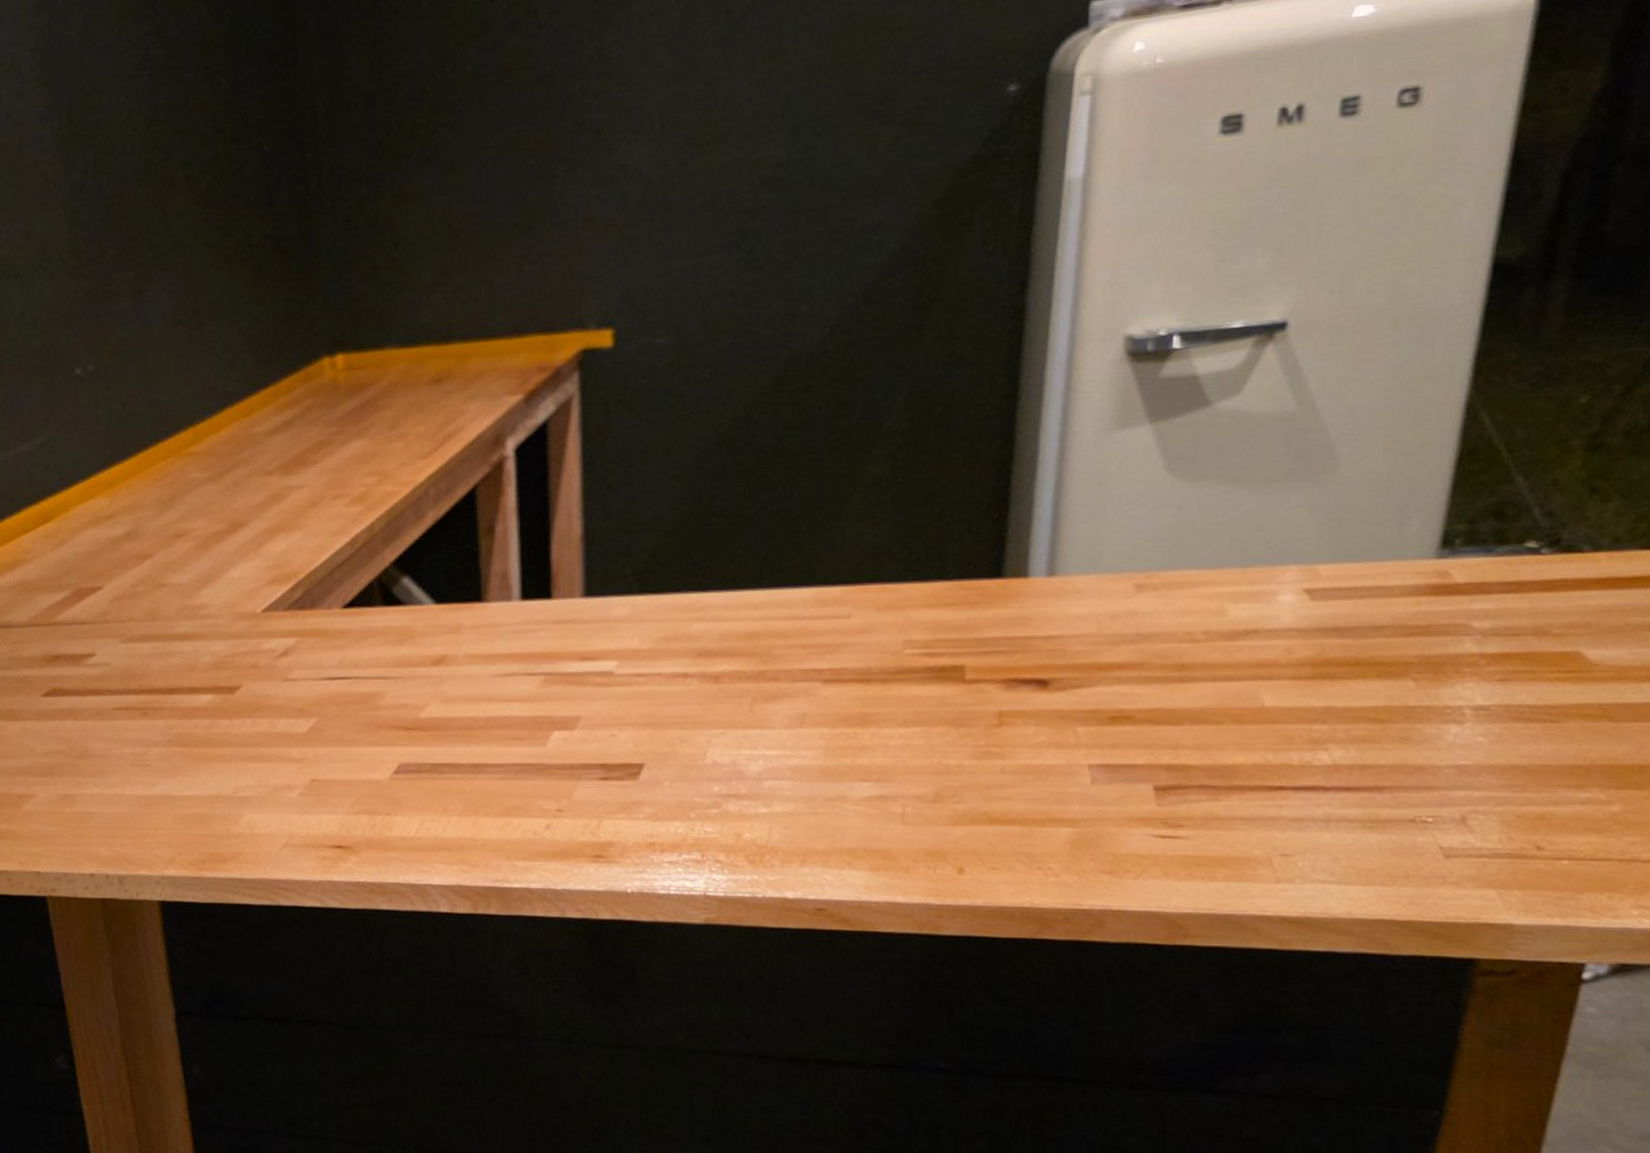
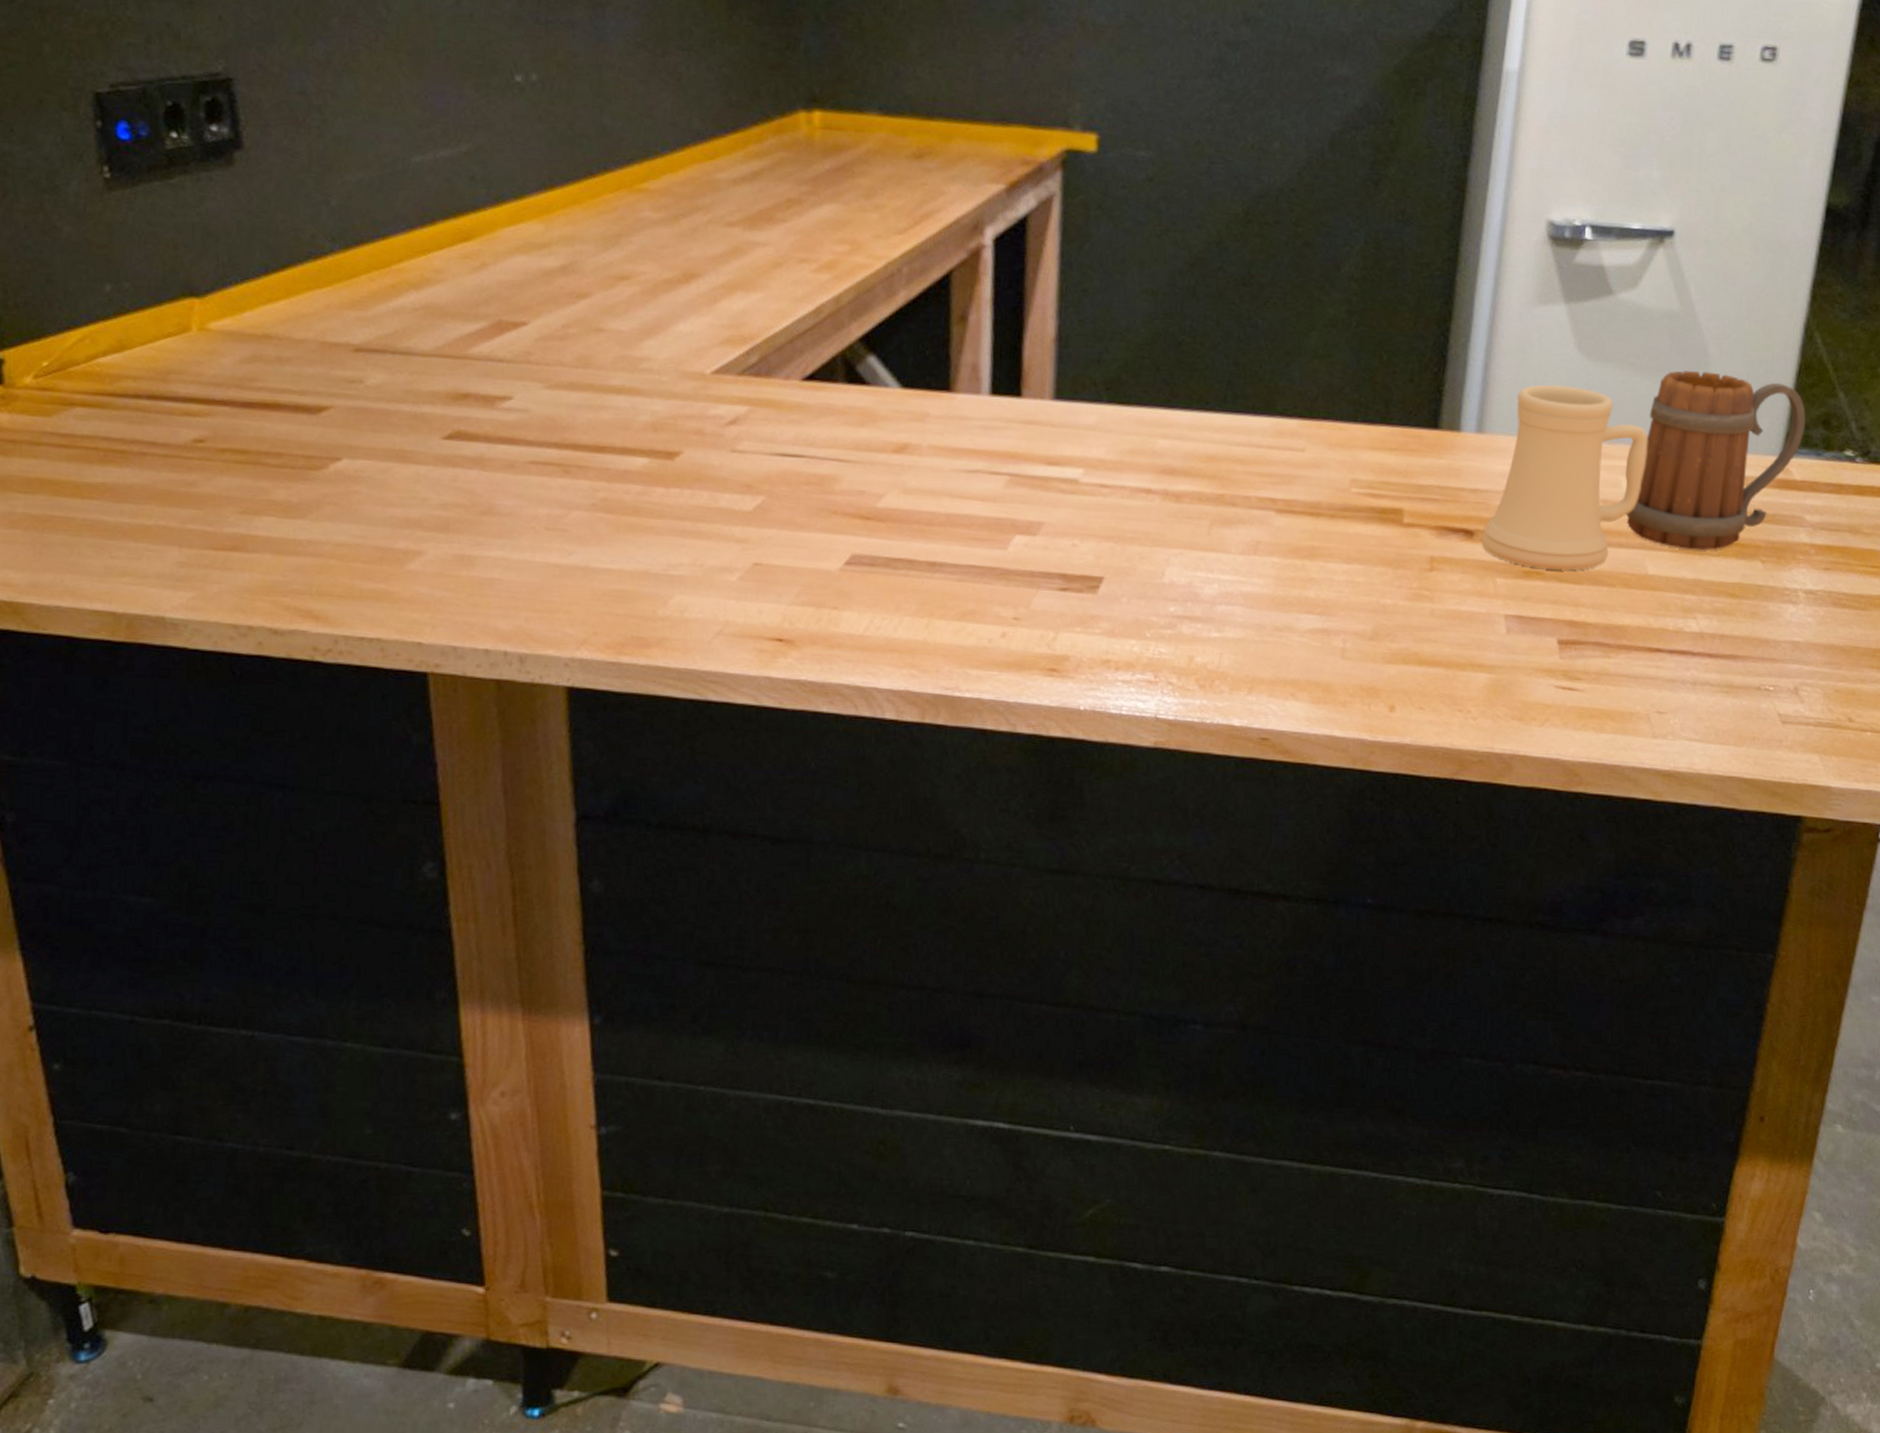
beer mug: none [1057,512,1260,713] -> present [1481,384,1648,571]
beer mug: none [1235,474,1470,674] -> present [1626,370,1806,551]

